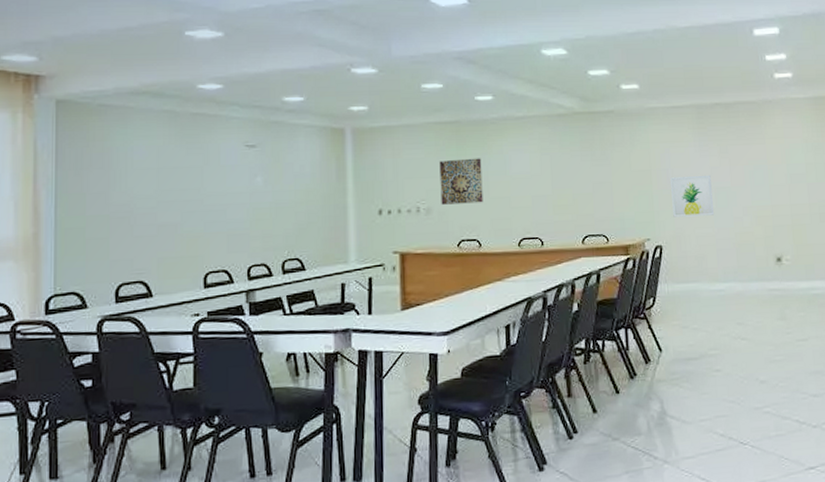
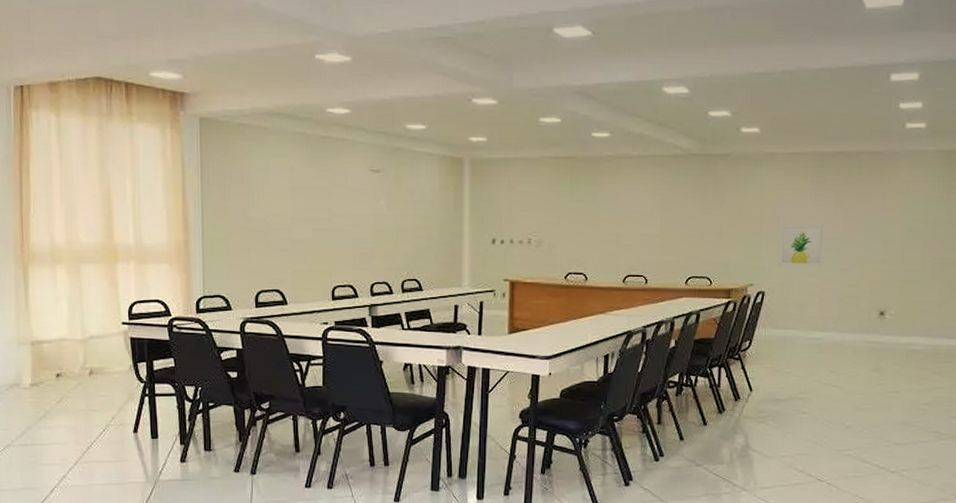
wall art: present [439,158,483,205] -> none [552,194,594,239]

